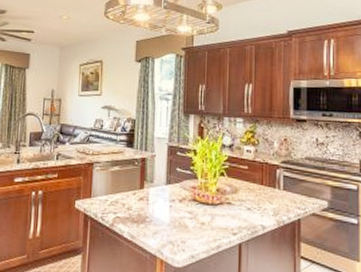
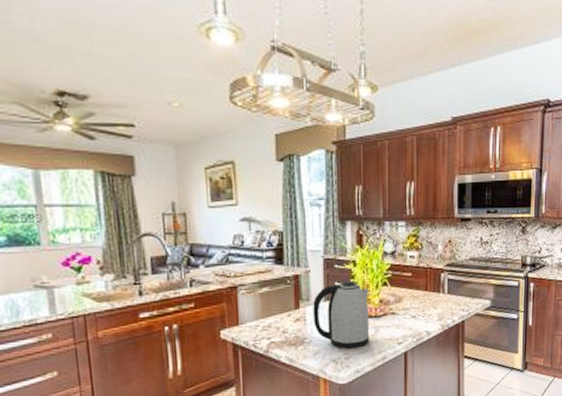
kettle: none [155,168,207,233] -> present [313,281,370,349]

